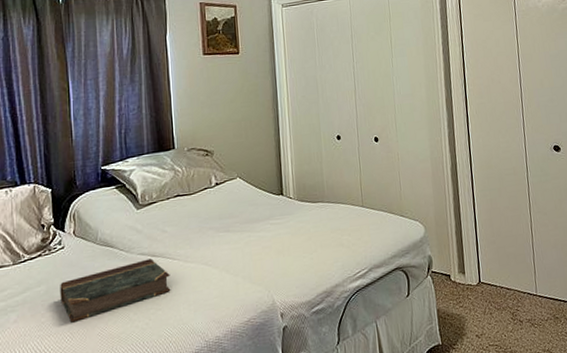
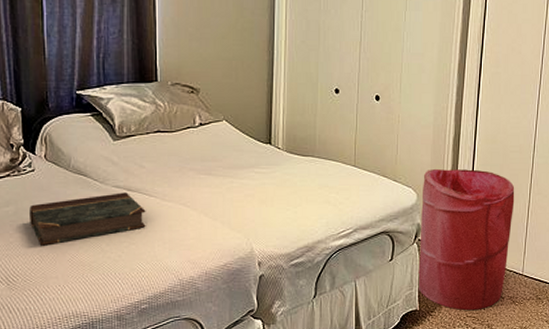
laundry hamper: none [428,196,521,340] -> present [417,168,515,311]

